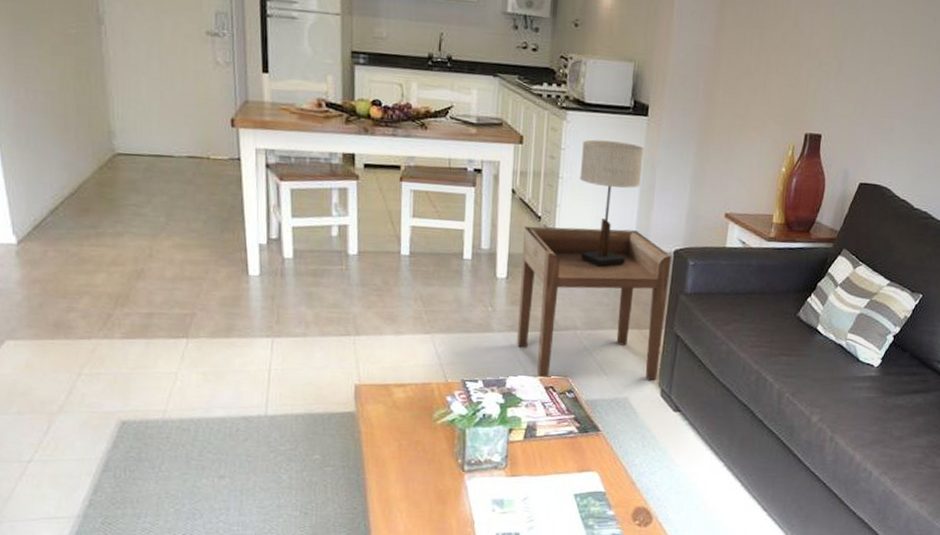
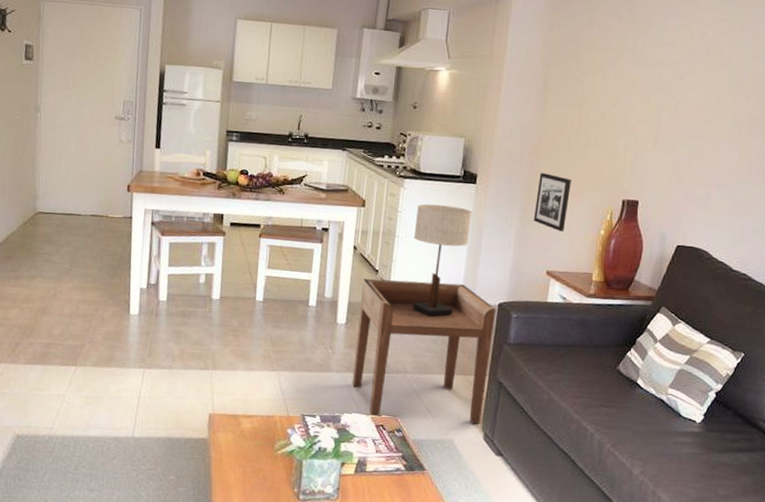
picture frame: none [710,103,751,169] -> present [533,173,571,232]

